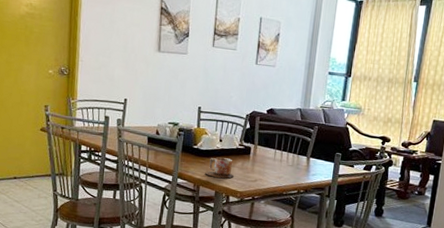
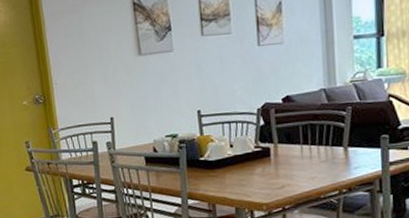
mug: present [205,157,234,178] -> none [220,166,255,191]

